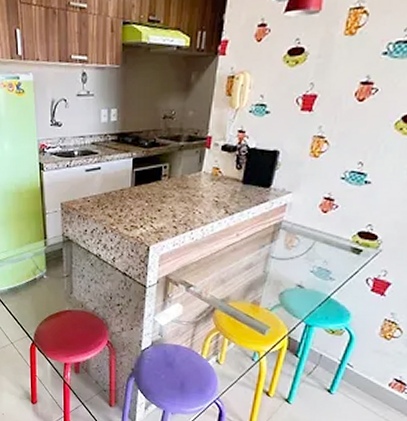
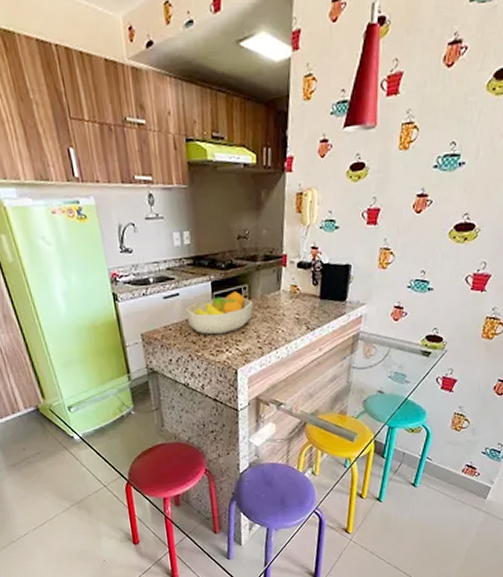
fruit bowl: none [104,169,172,210] -> present [185,291,253,335]

